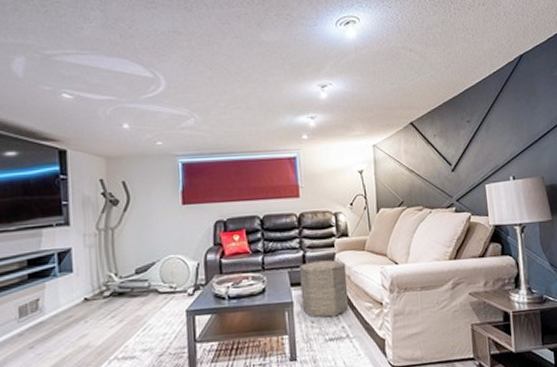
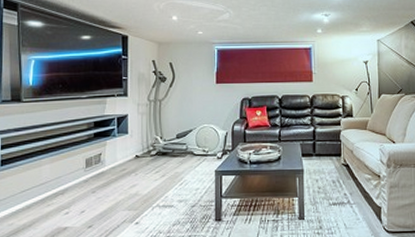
ottoman: present [299,260,349,318] -> none [310,136,351,185]

